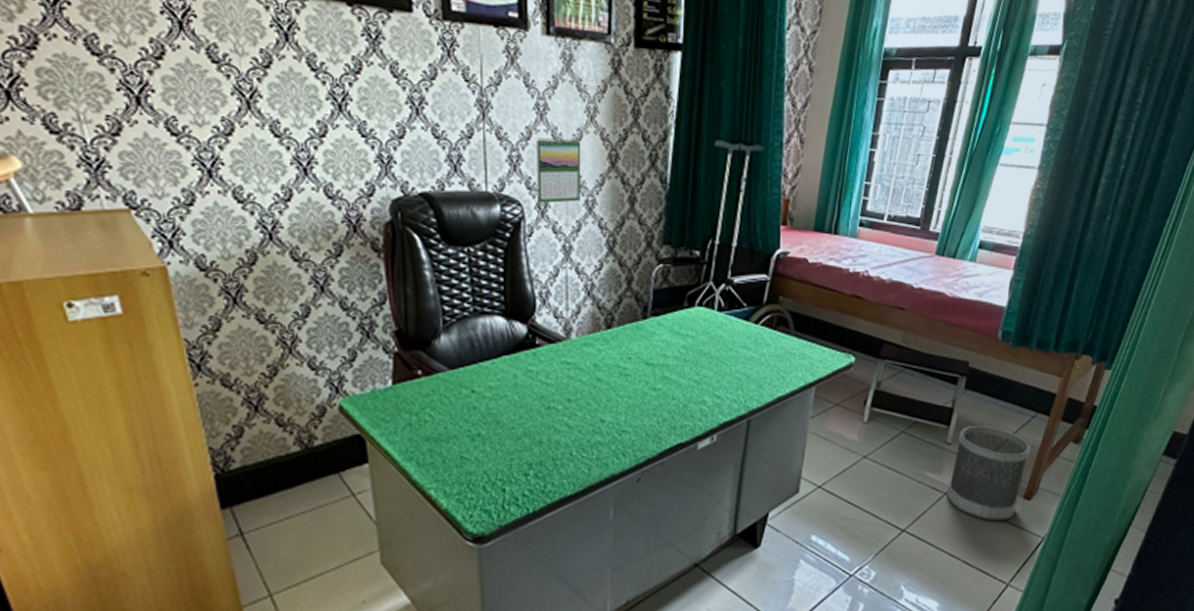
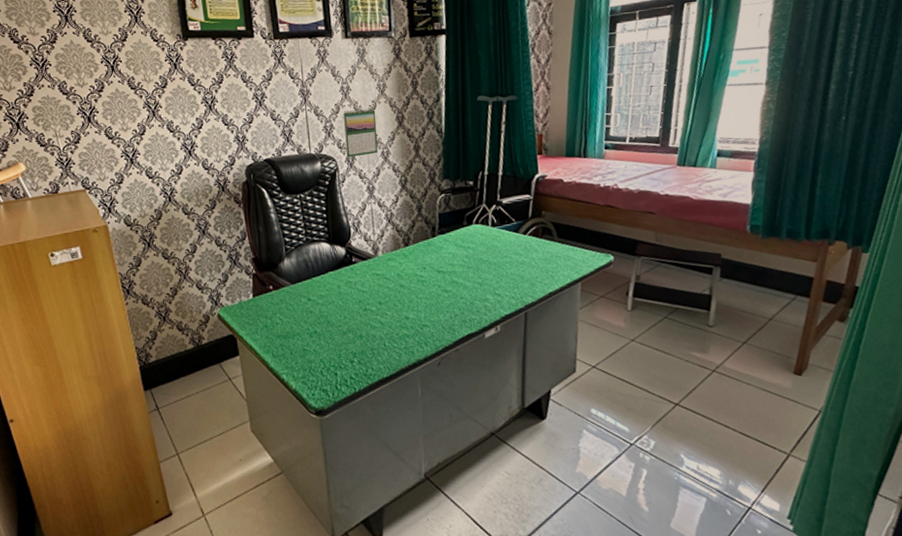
wastebasket: present [946,426,1031,521] -> none [714,309,795,395]

